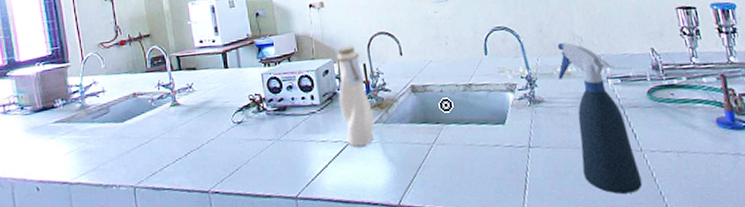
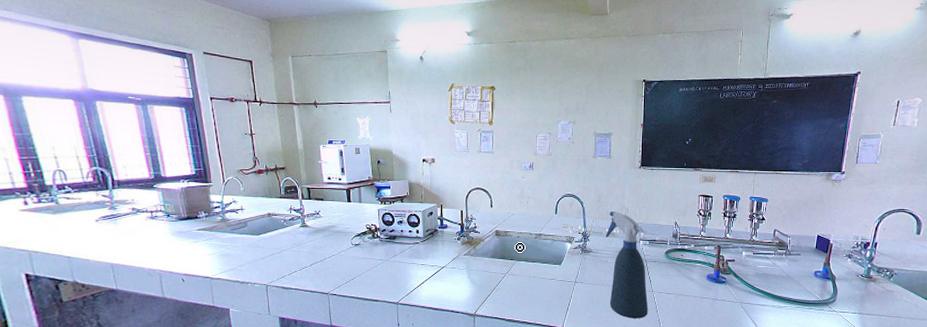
water bottle: present [336,45,374,148] -> none [438,195,464,272]

